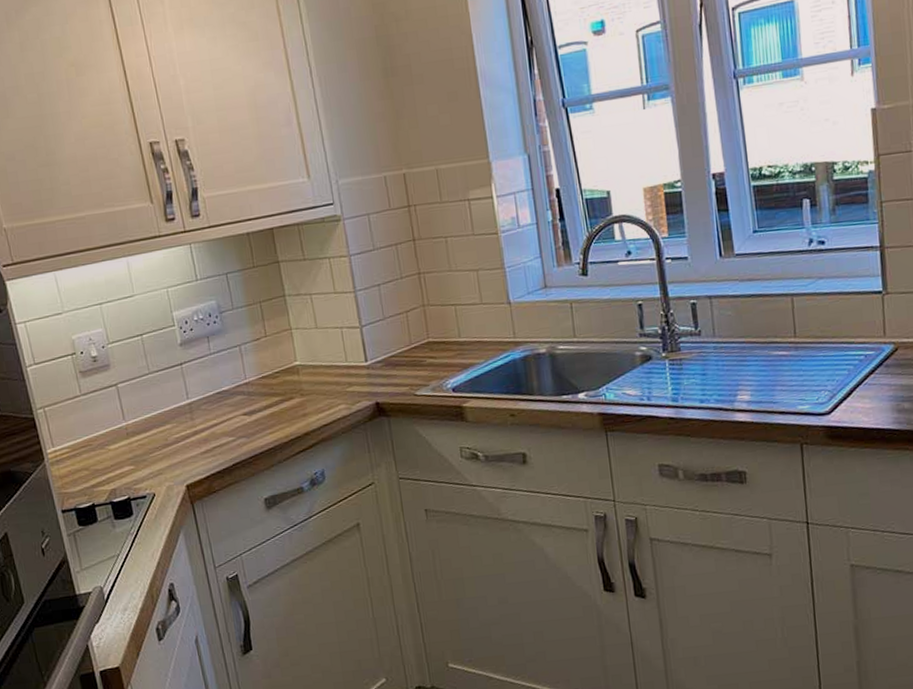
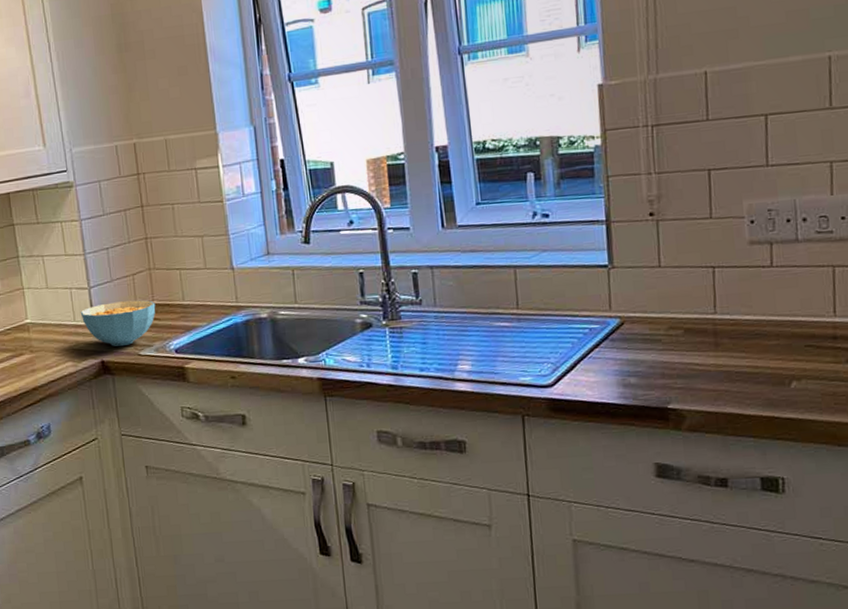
cereal bowl: none [352,338,431,387] -> present [80,300,156,347]

